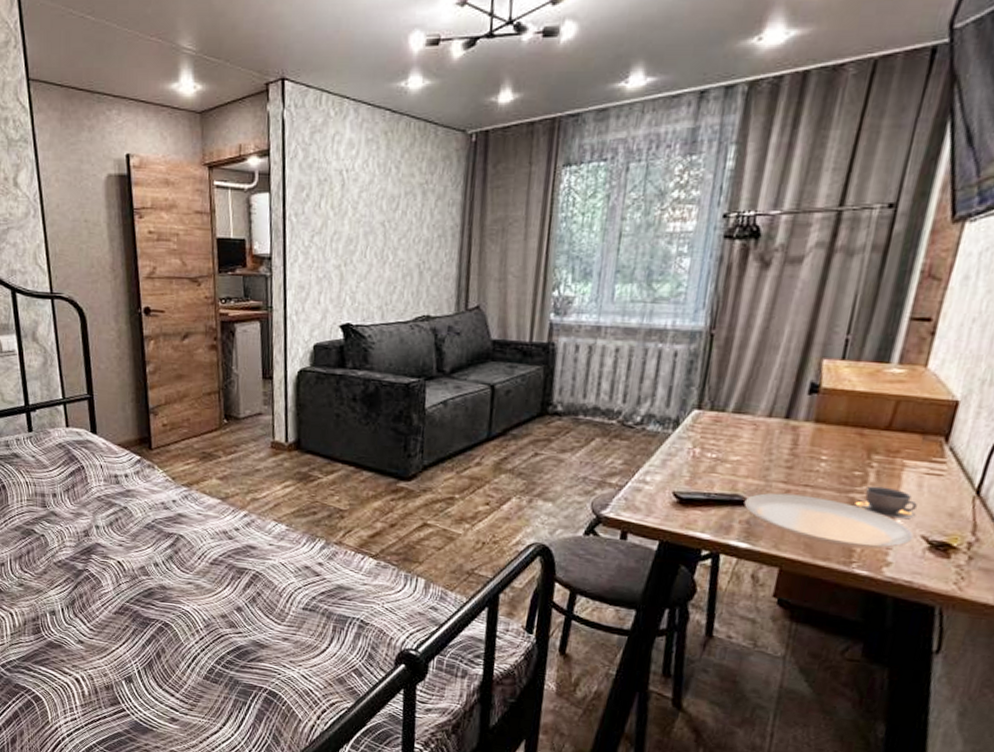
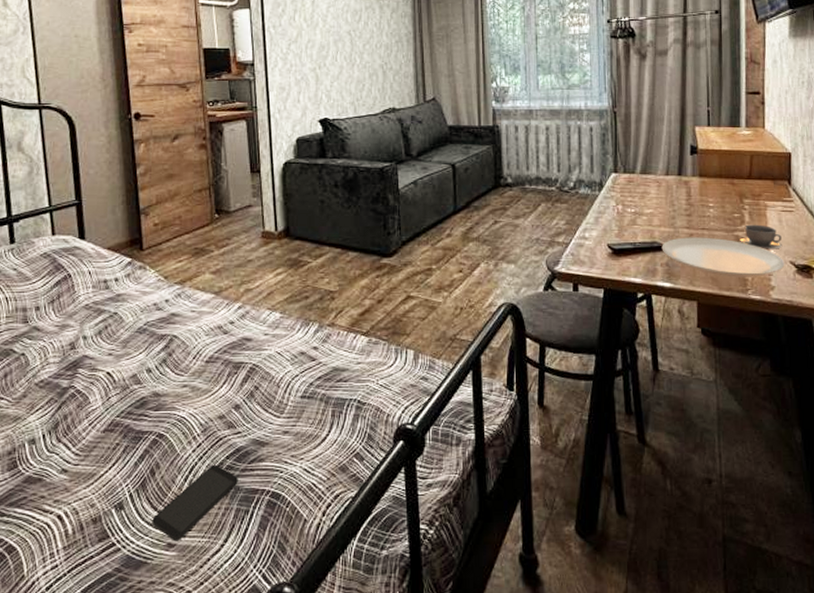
mobile phone: none [157,657,238,718] -> present [152,464,238,542]

